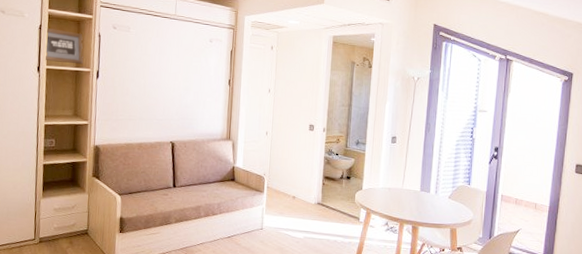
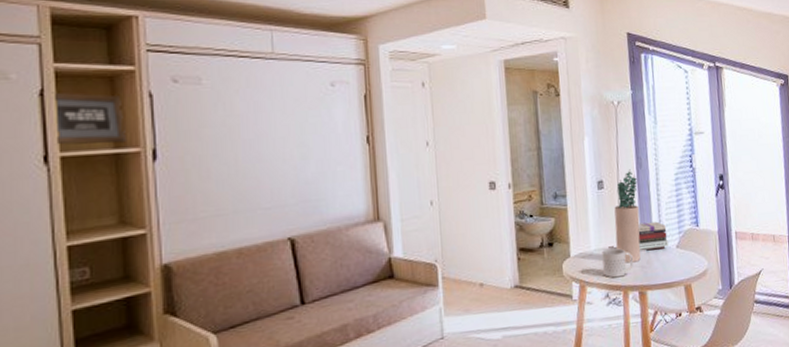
mug: none [385,189,411,212] -> present [602,248,633,278]
vase: none [399,131,424,203] -> present [614,169,641,264]
books: none [418,174,443,197] -> present [638,221,669,251]

